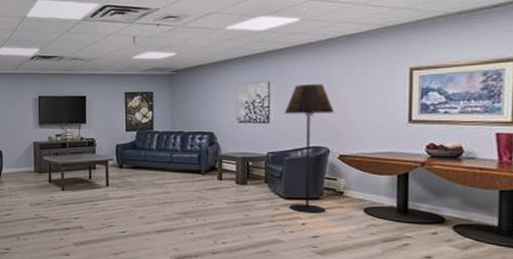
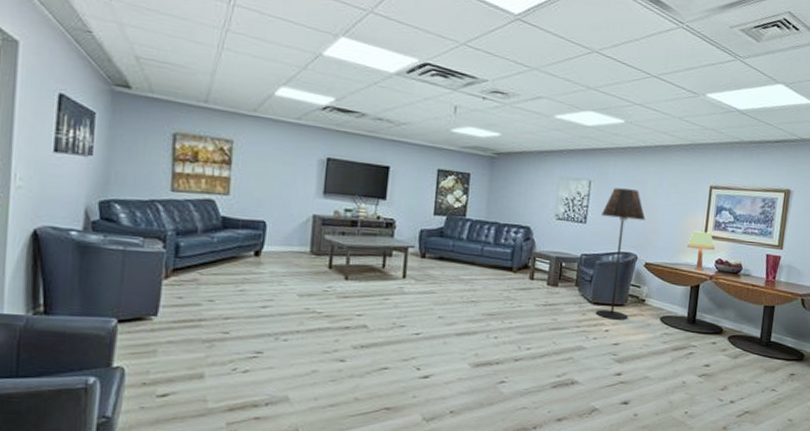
table lamp: none [387,115,424,158] -> present [686,230,715,271]

